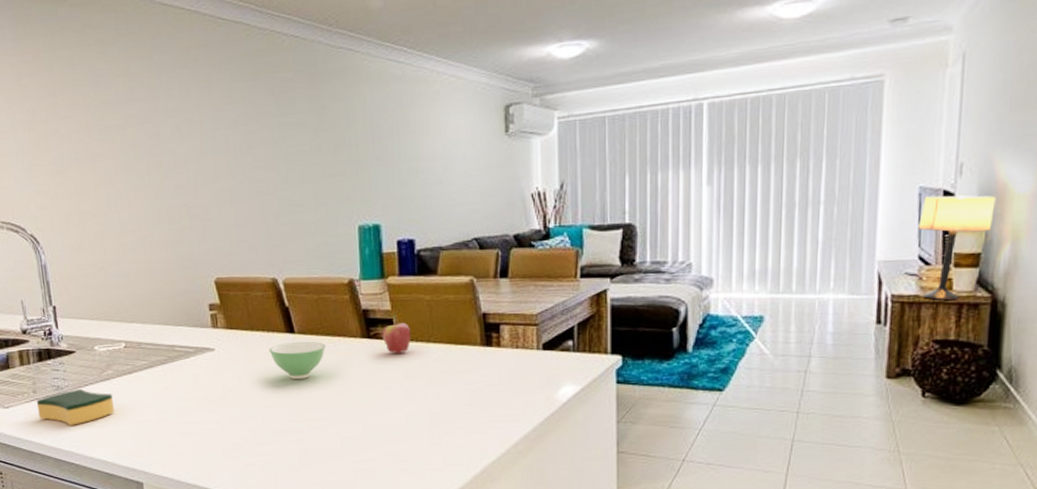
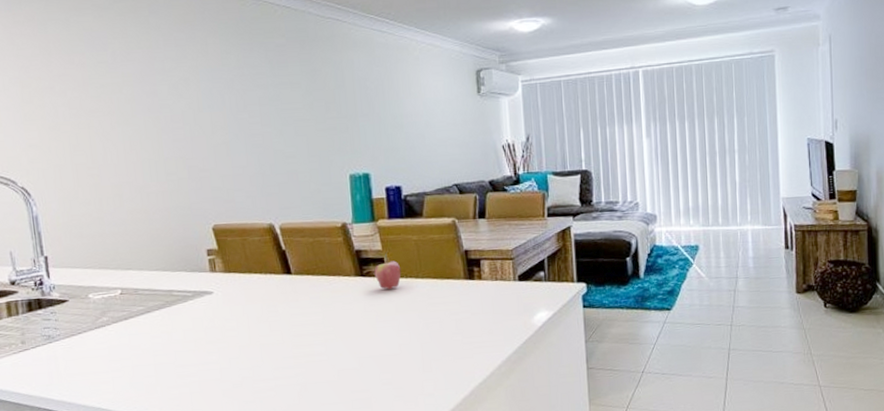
sponge: present [36,388,114,425] -> none [24,337,109,375]
bowl: present [269,341,326,379] -> none [267,281,322,318]
table lamp: present [918,194,996,301] -> none [809,144,863,229]

